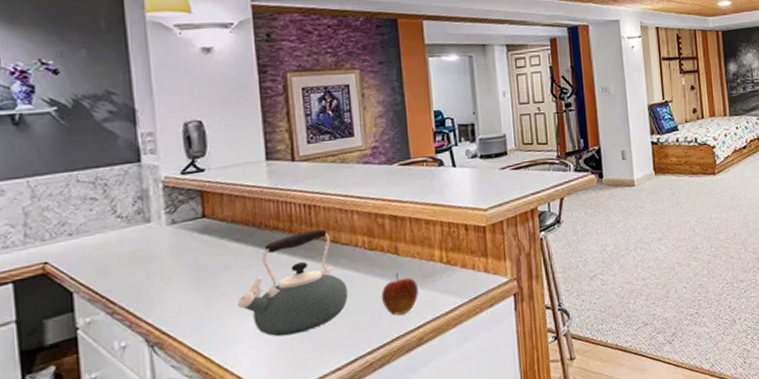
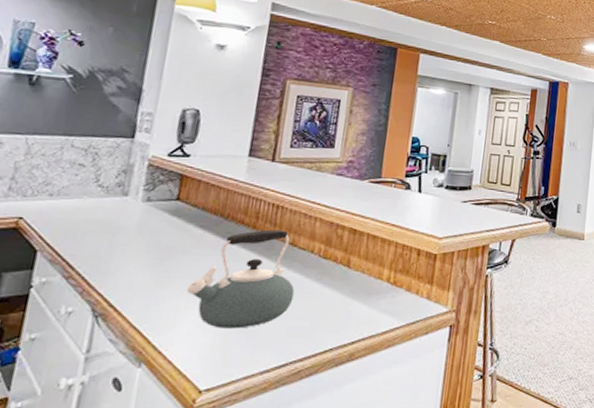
apple: present [381,273,419,316] -> none [323,285,361,327]

